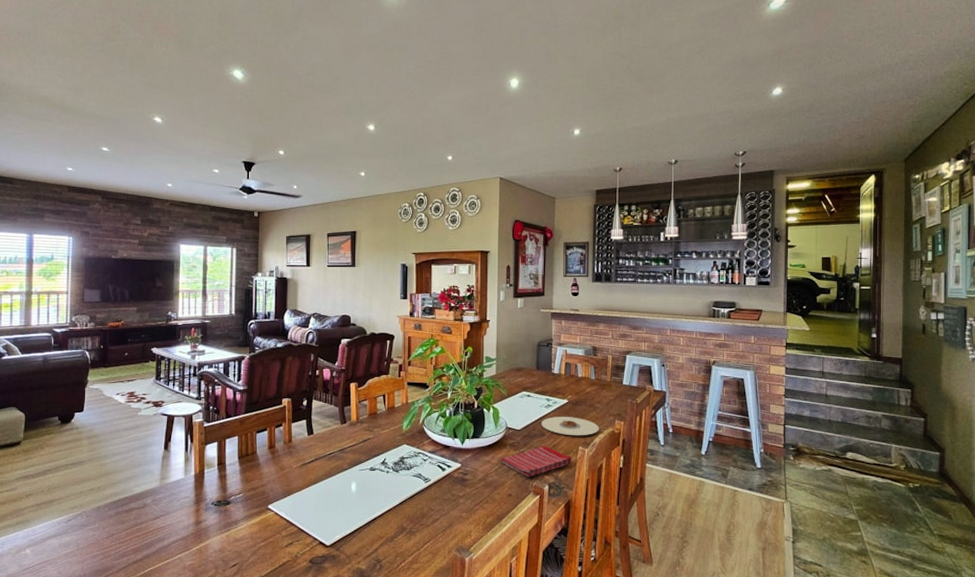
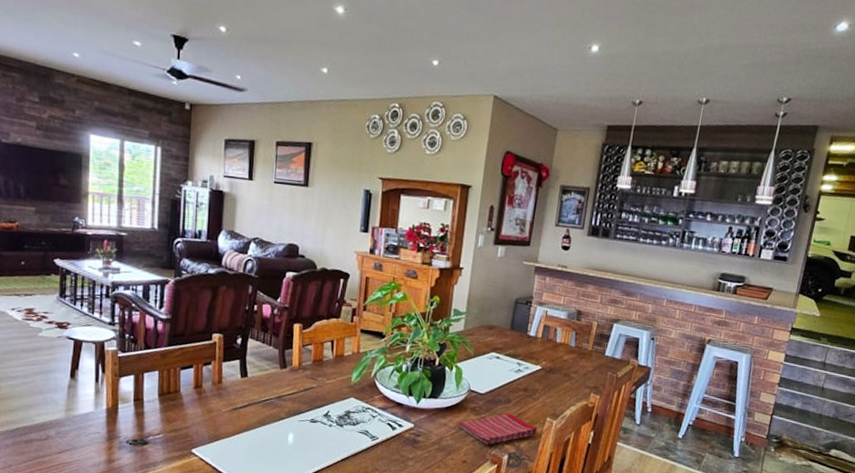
plate: present [541,417,599,436] -> none [508,383,572,407]

